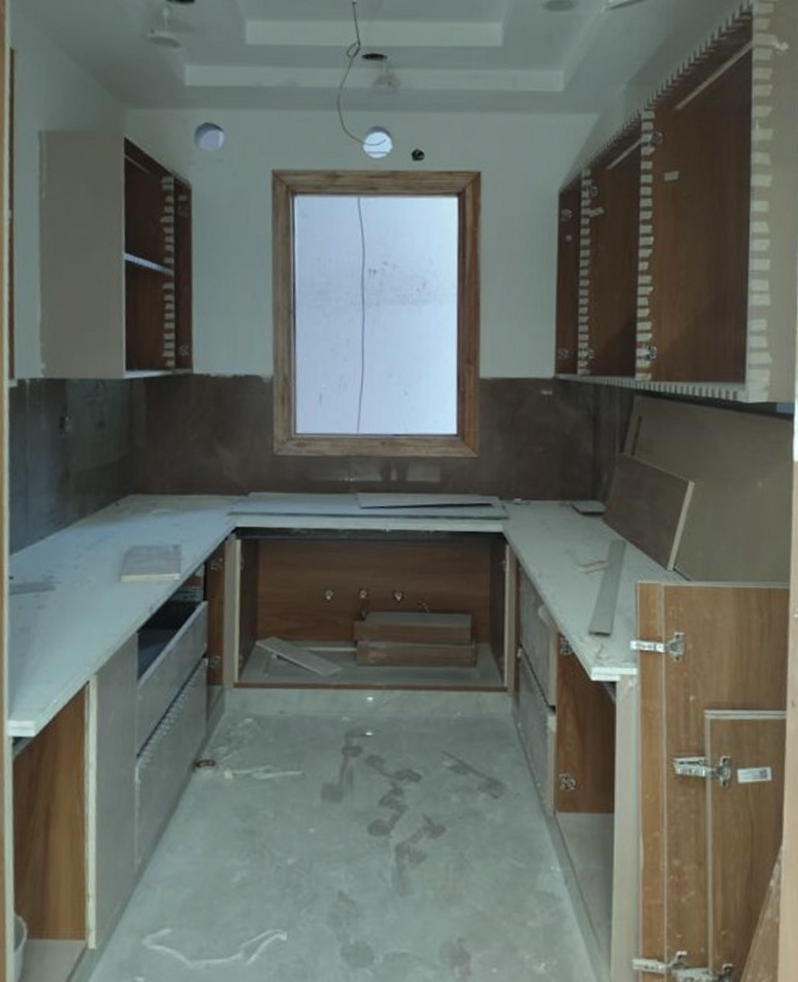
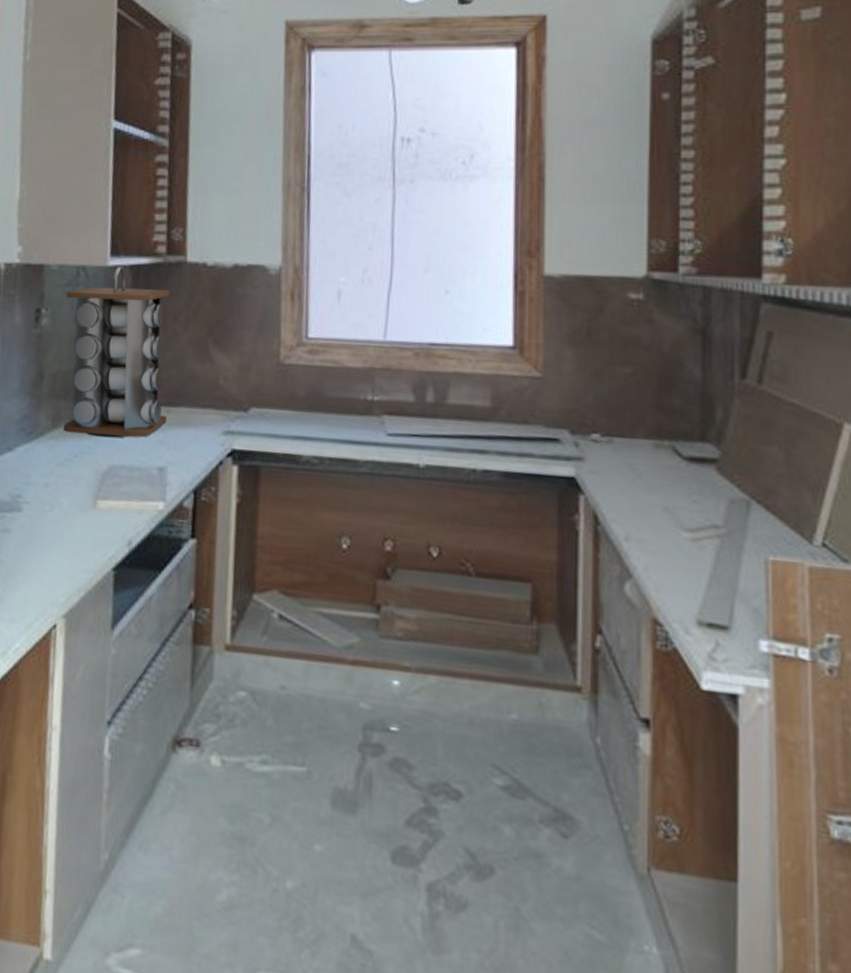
spice rack: none [88,378,180,523] -> present [63,265,170,438]

